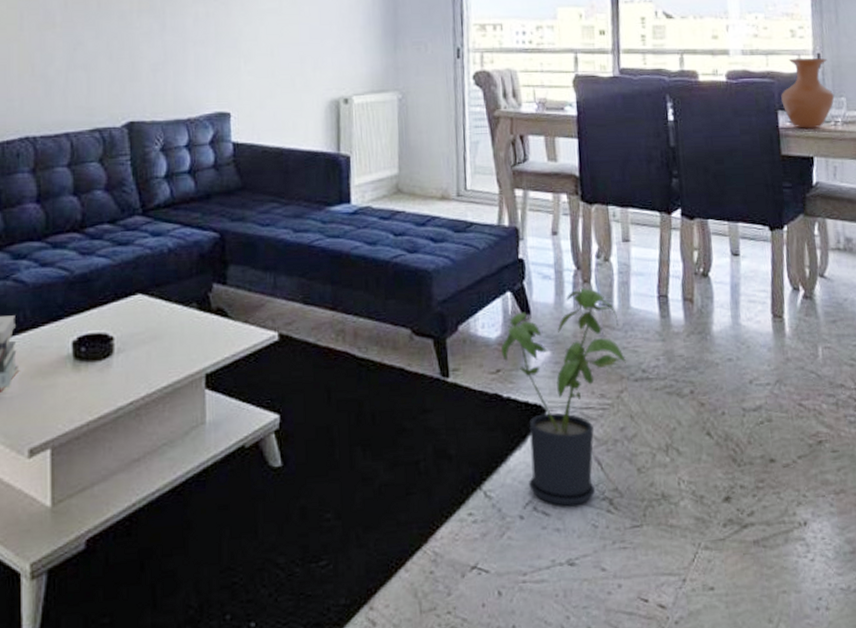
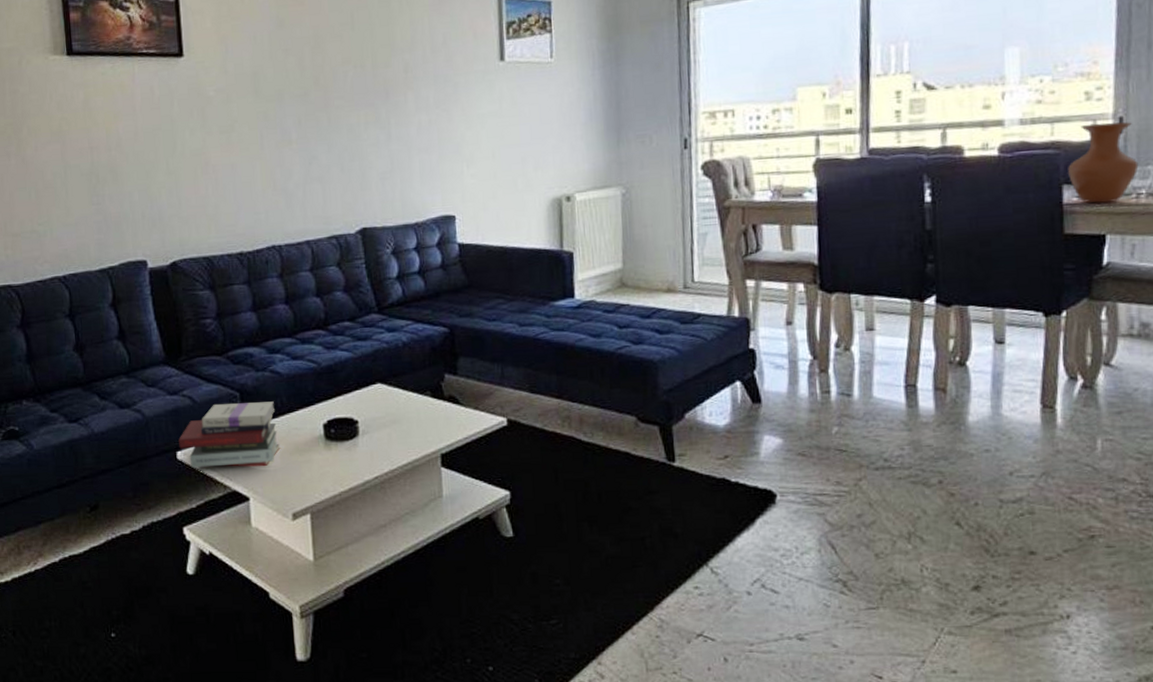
house plant: present [500,287,627,507] -> none [729,376,867,586]

